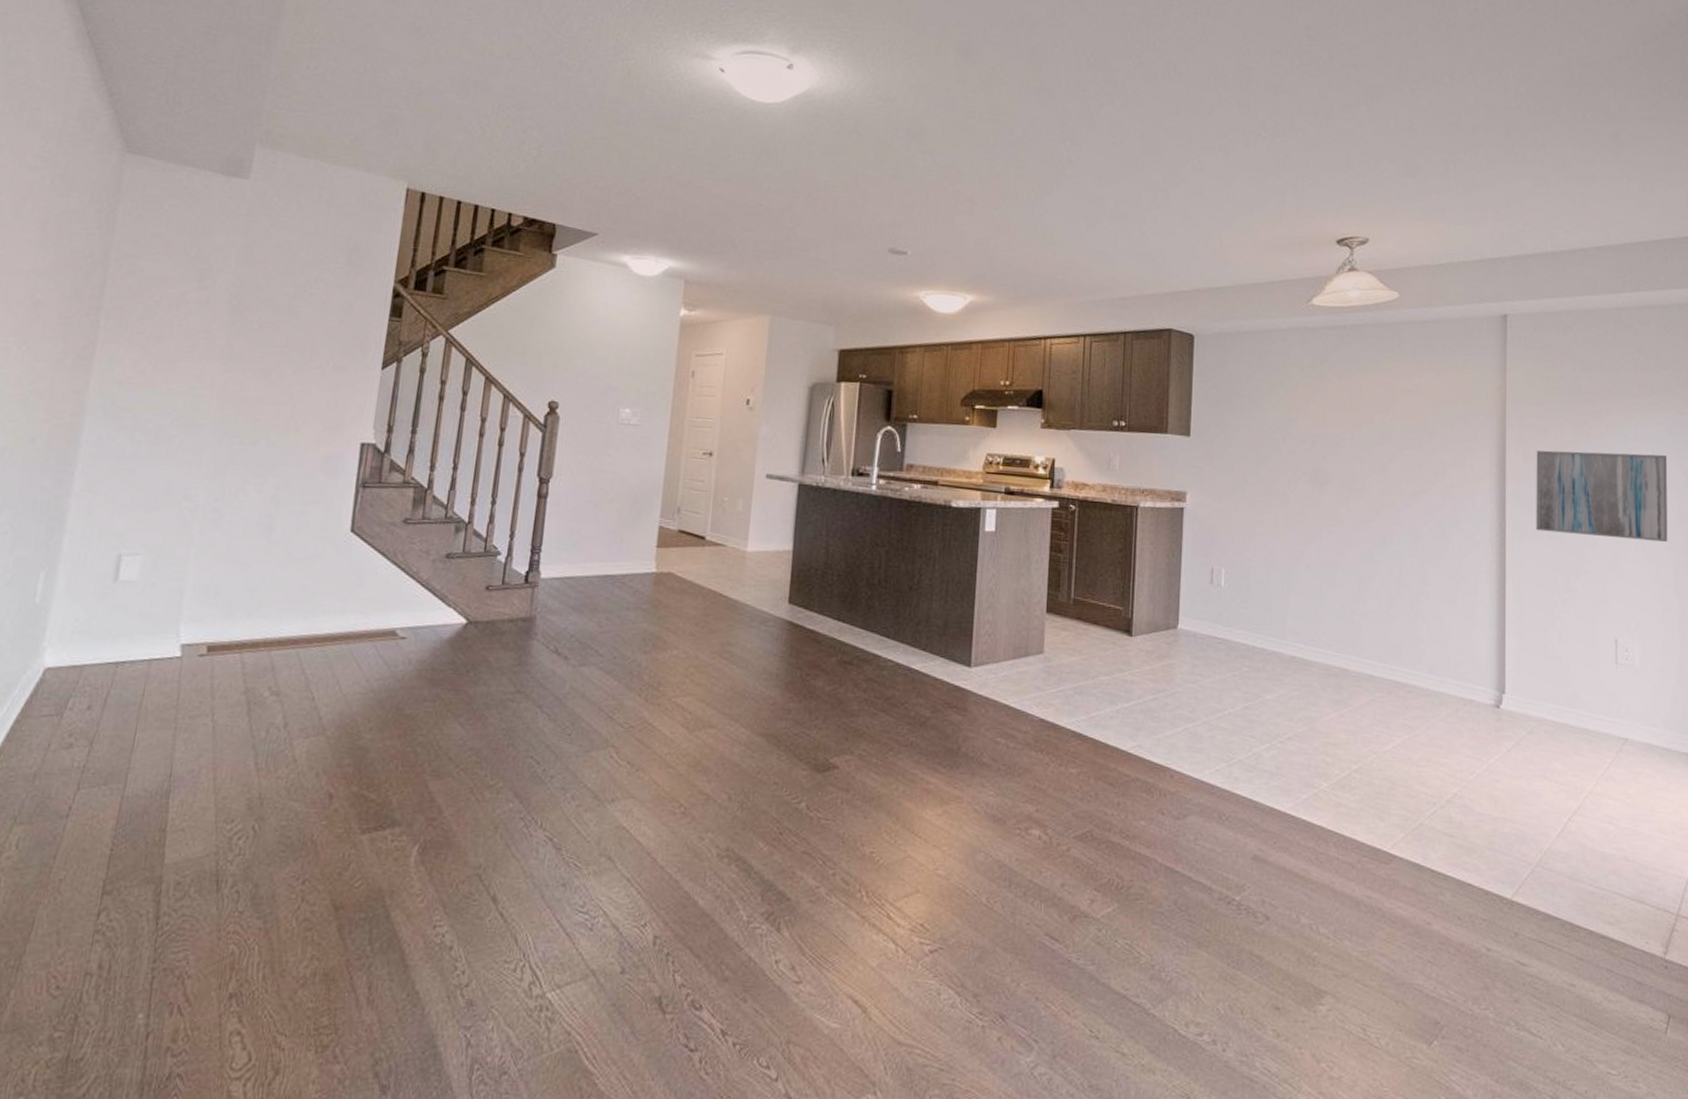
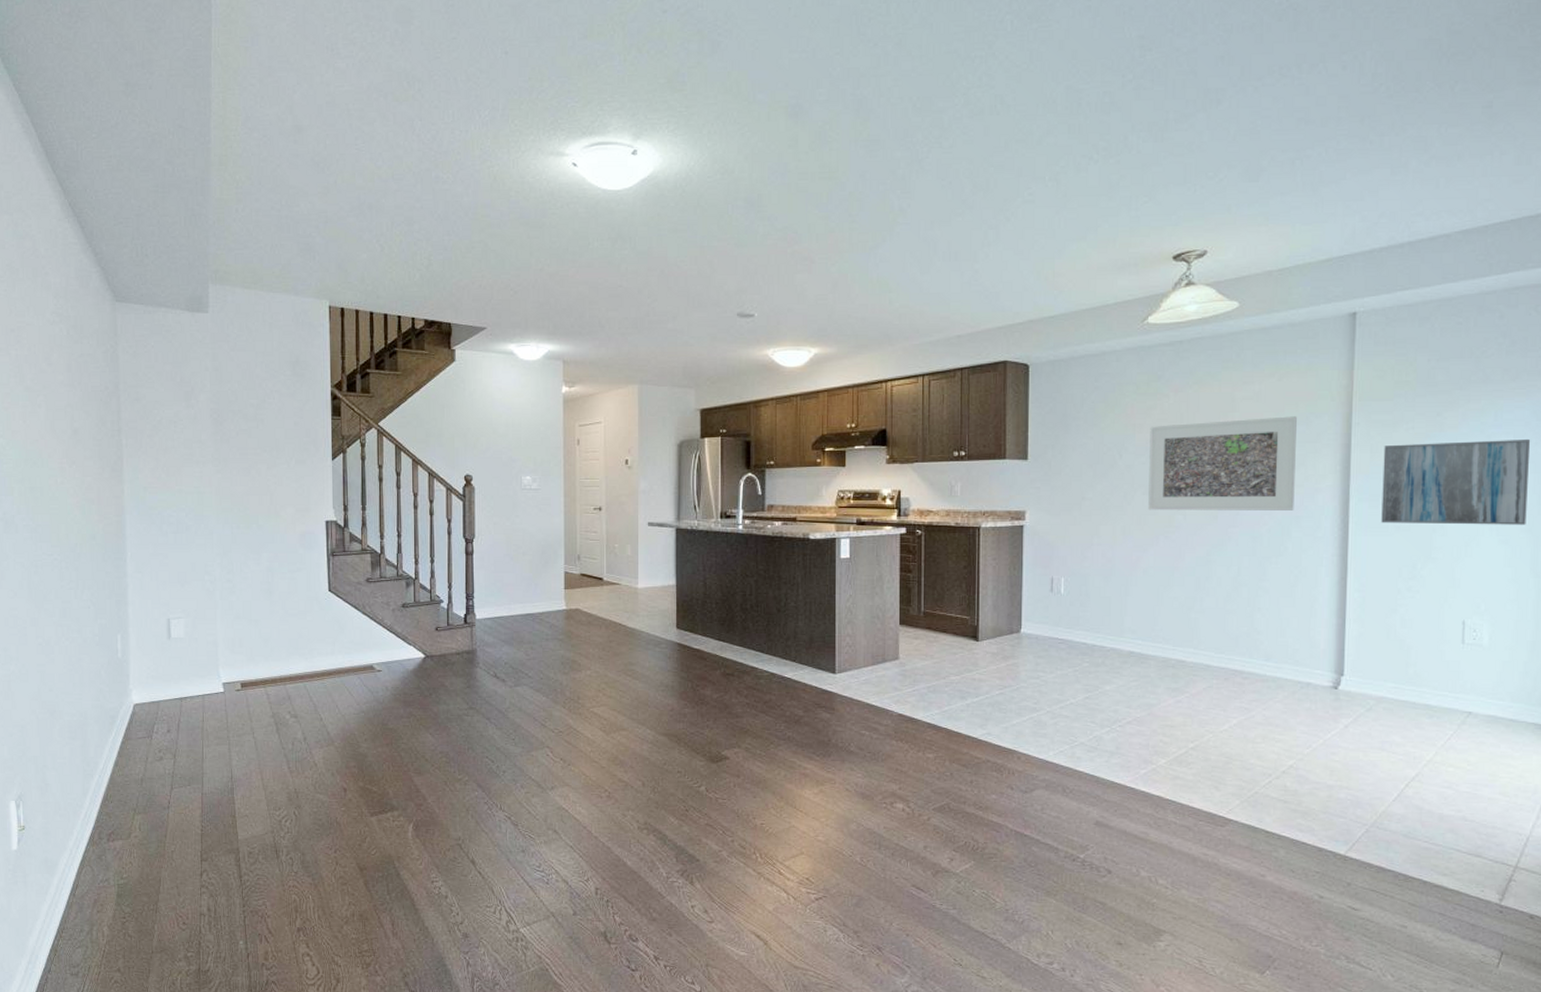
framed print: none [1311,411,1455,511] -> present [1148,416,1297,510]

